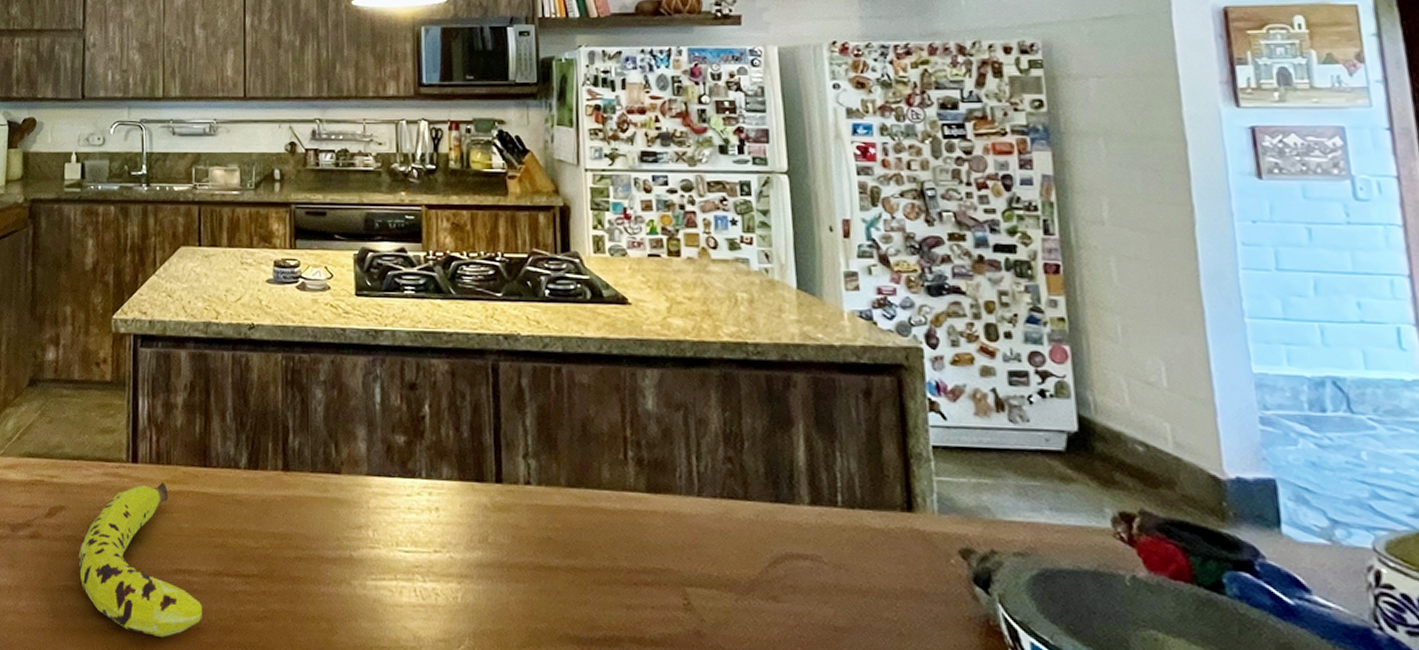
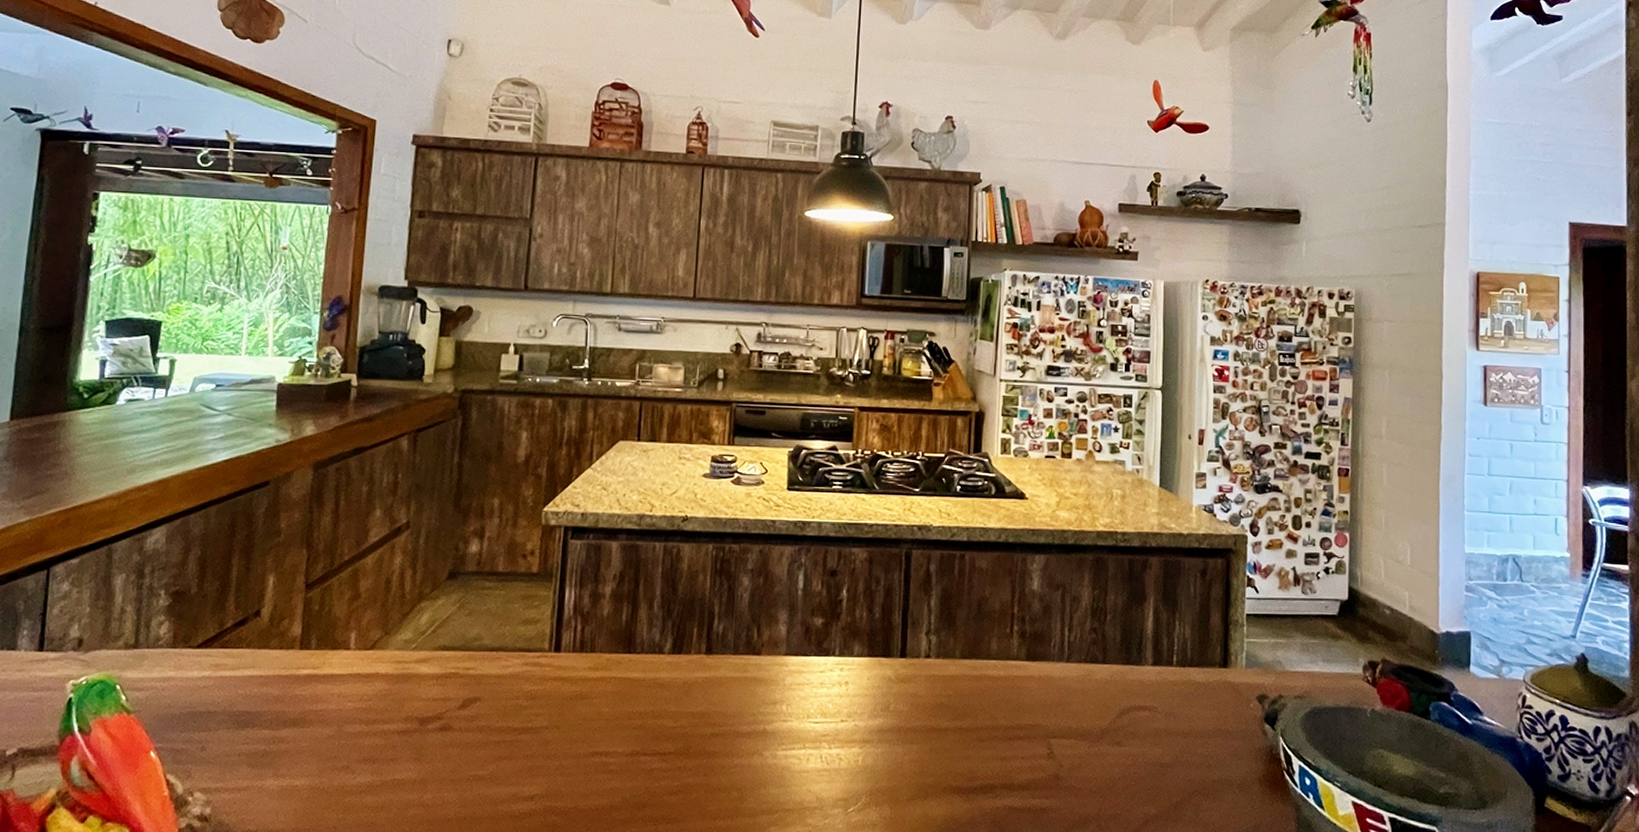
fruit: present [78,481,202,637] -> none [491,669,617,817]

